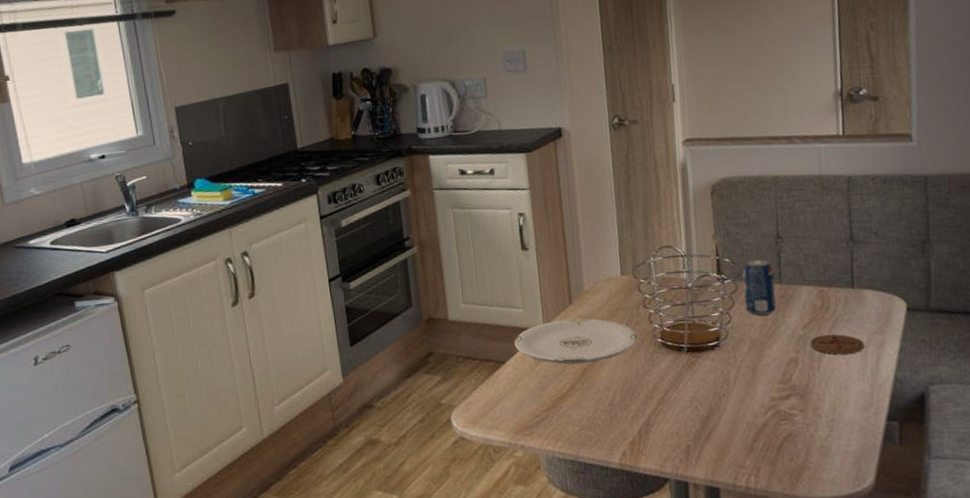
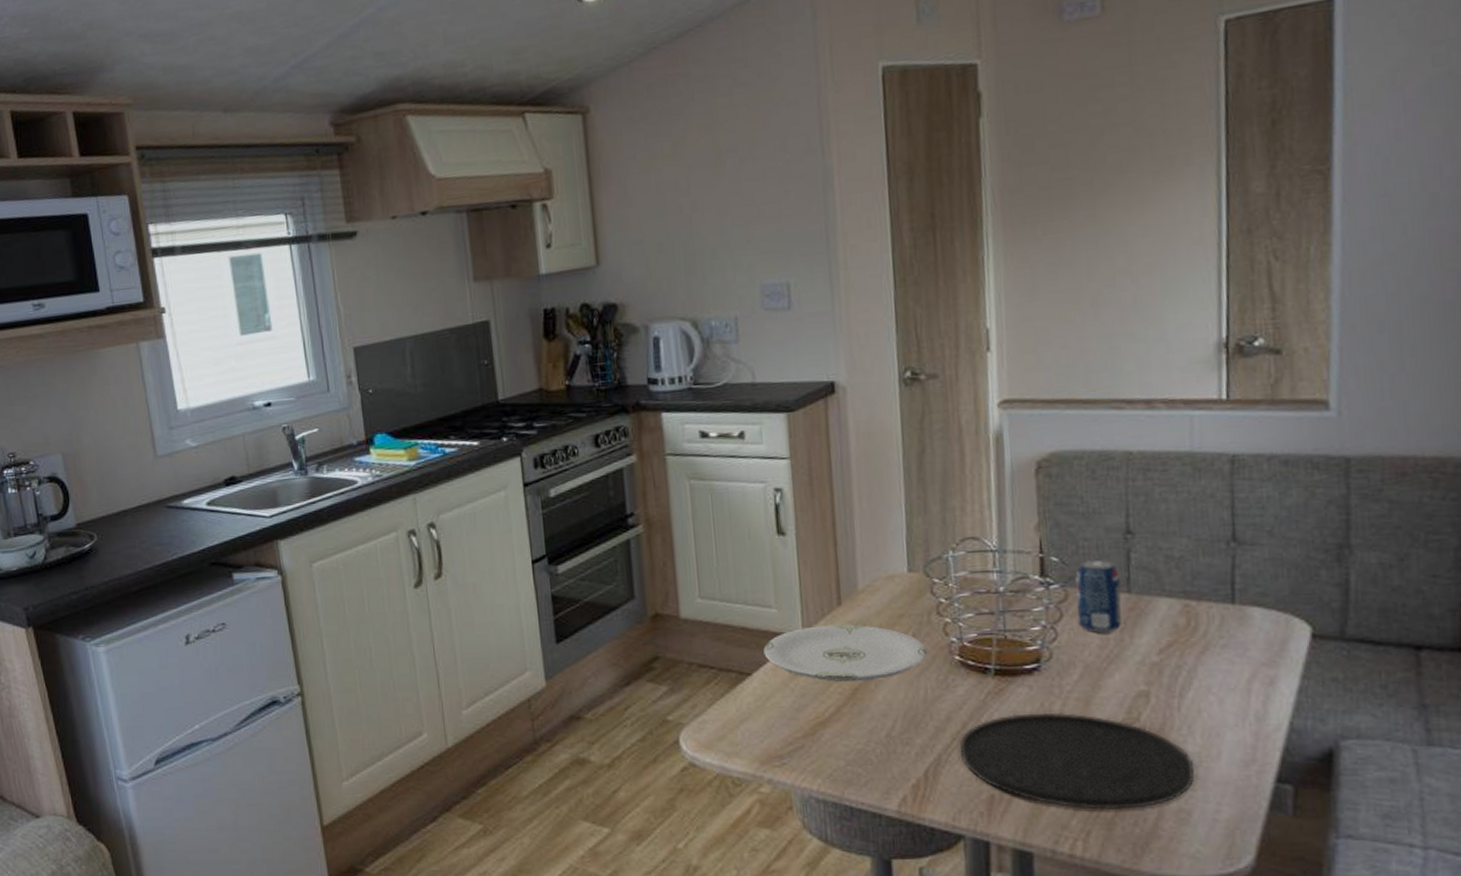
plate: none [664,378,831,452] -> present [960,712,1195,810]
coaster: present [810,334,865,355] -> none [1168,663,1248,691]

